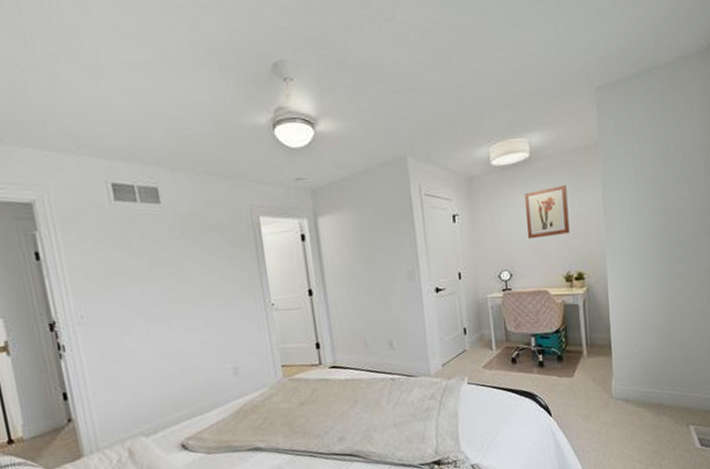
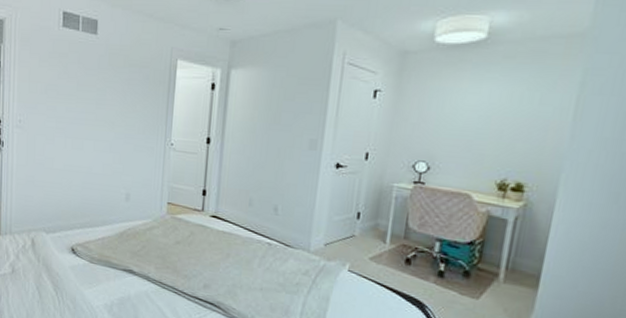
wall art: present [524,185,570,239] -> none [461,77,528,135]

